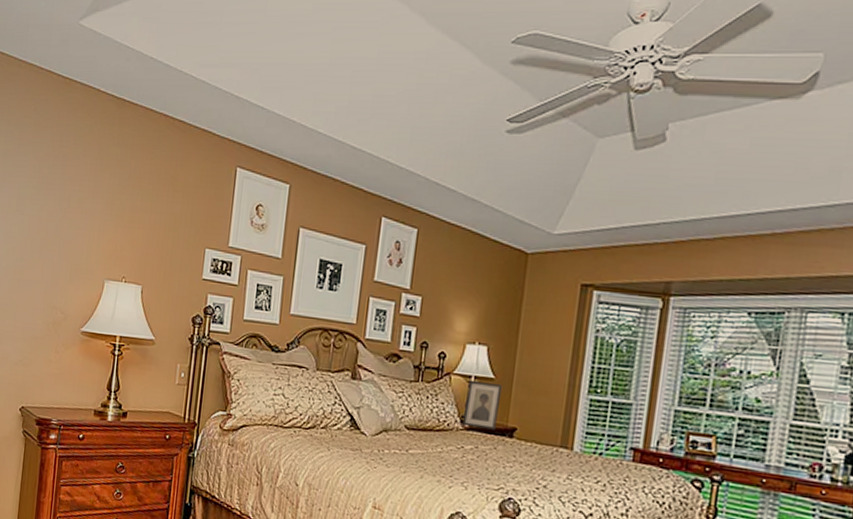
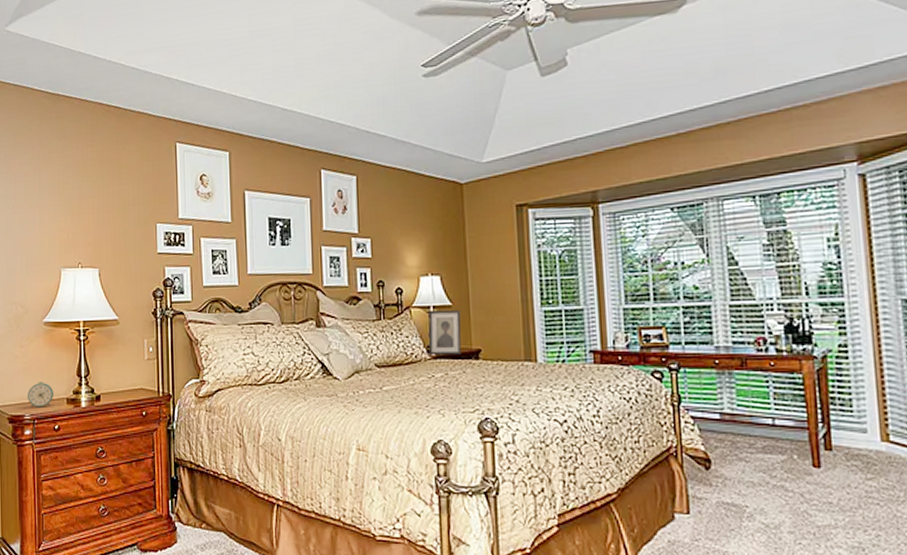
alarm clock: none [56,389,83,416] -> present [28,382,54,409]

